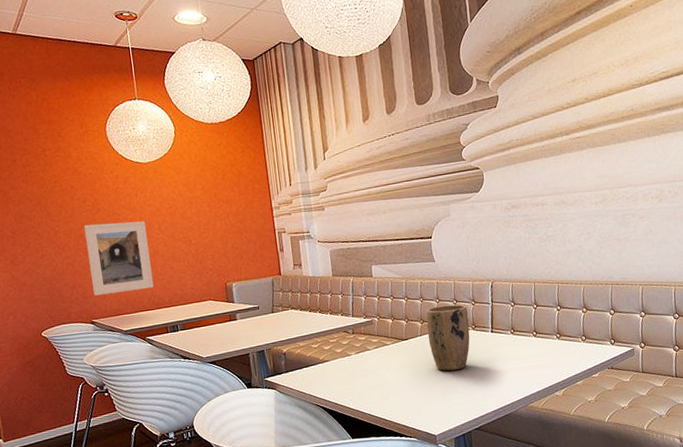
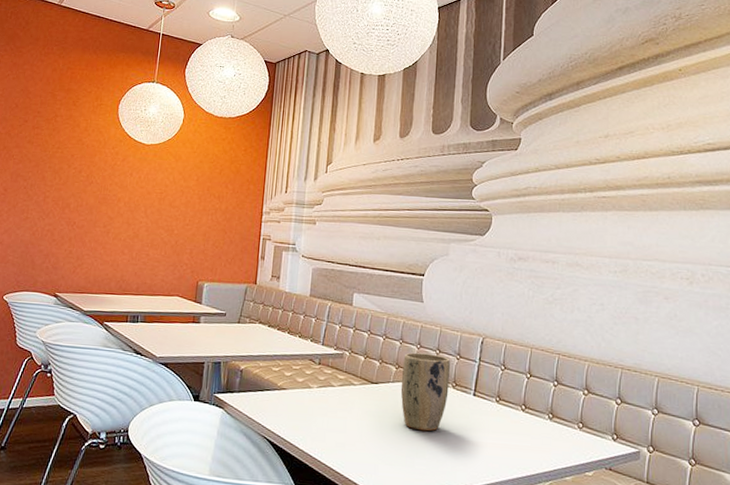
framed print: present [83,221,154,296] -> none [64,194,133,272]

